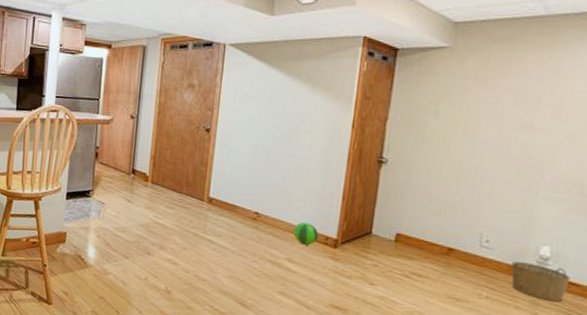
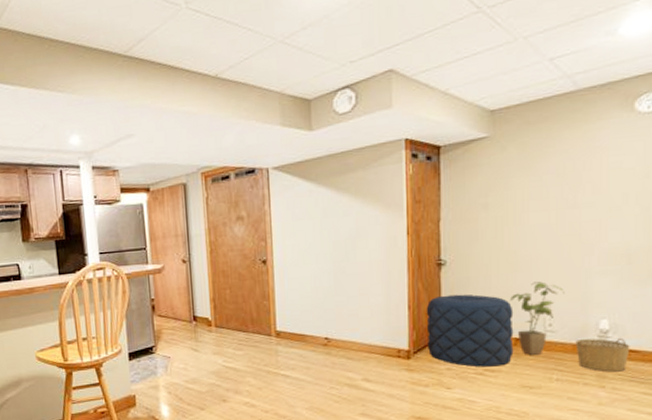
toy ball: present [293,222,319,245] -> none [366,338,391,362]
pouf: none [356,192,451,273] -> present [426,294,514,367]
house plant: none [449,195,507,269] -> present [510,281,565,355]

